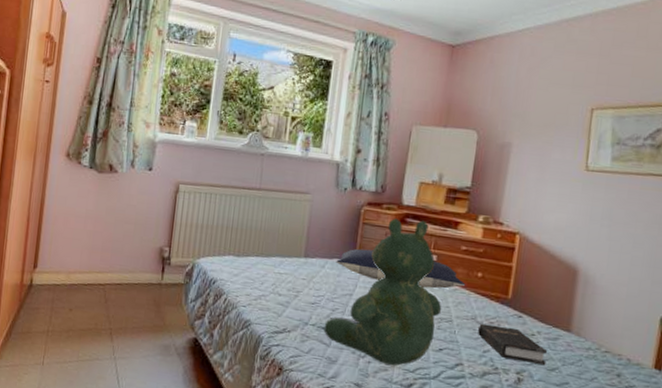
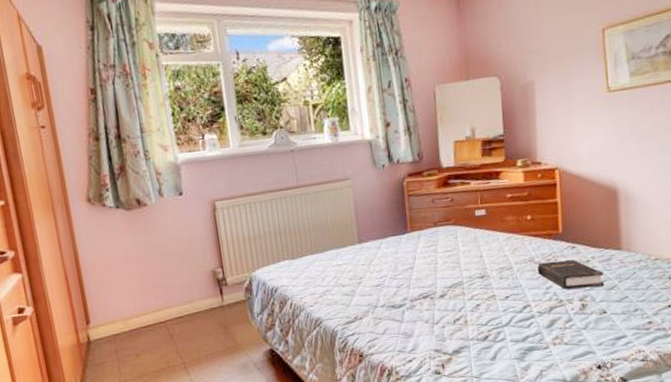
teddy bear: present [324,218,442,366] -> none [393,178,501,325]
pillow: present [336,248,466,289] -> none [390,214,518,248]

